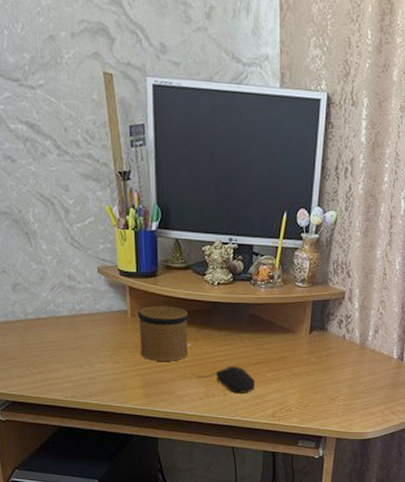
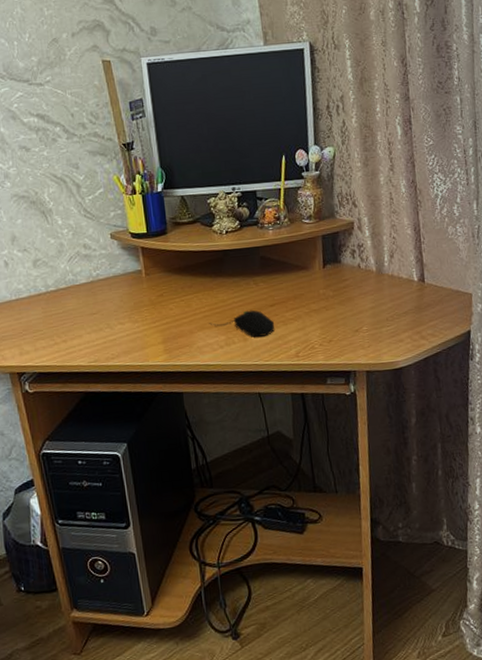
speaker: present [138,305,190,361] -> none [152,260,205,316]

